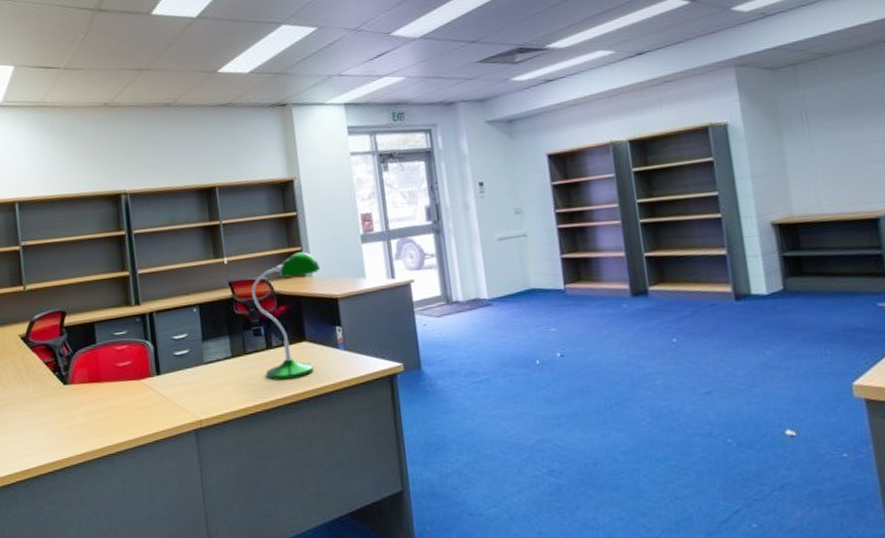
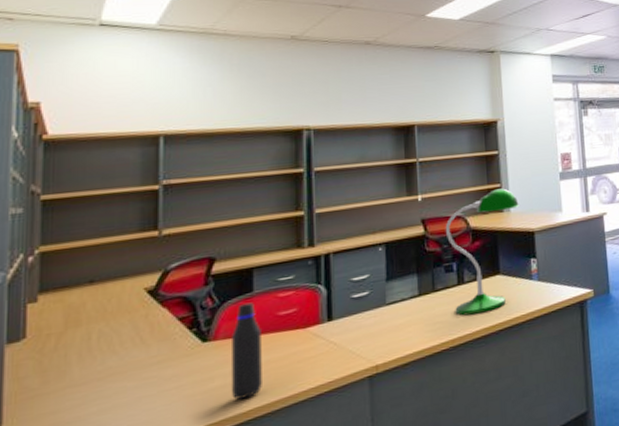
water bottle: none [83,353,111,438] -> present [230,302,262,401]

